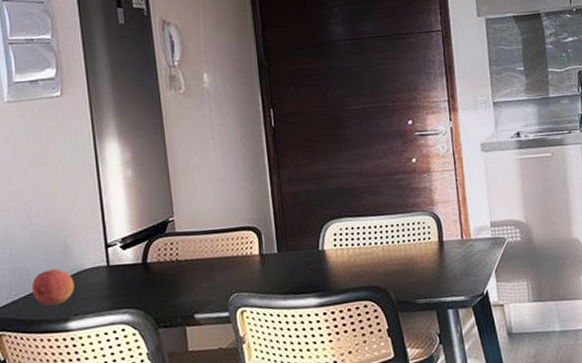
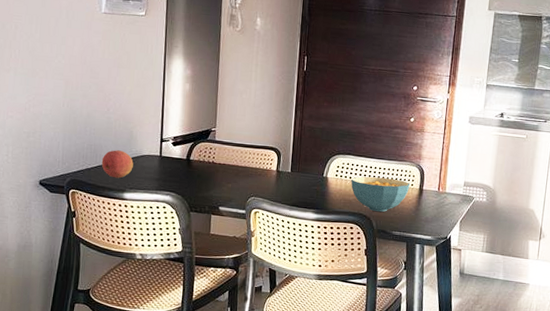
cereal bowl: none [353,235,427,280] -> present [351,176,410,212]

